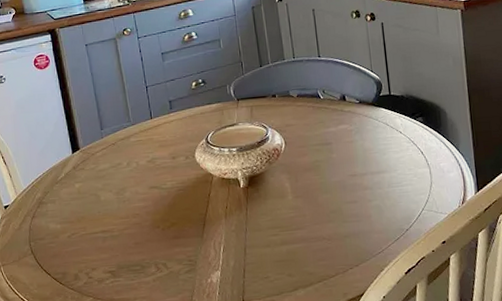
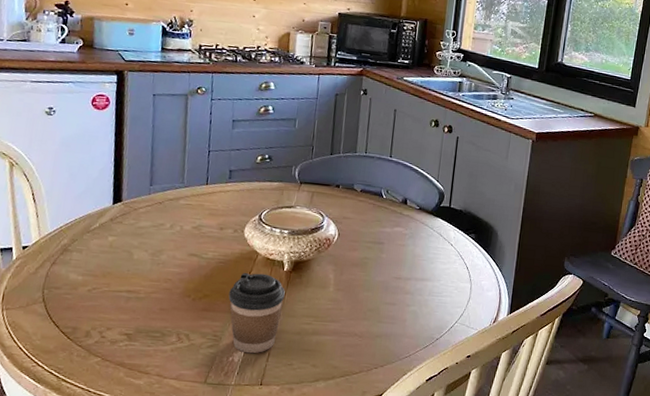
coffee cup: none [194,193,248,273] -> present [228,272,285,354]

